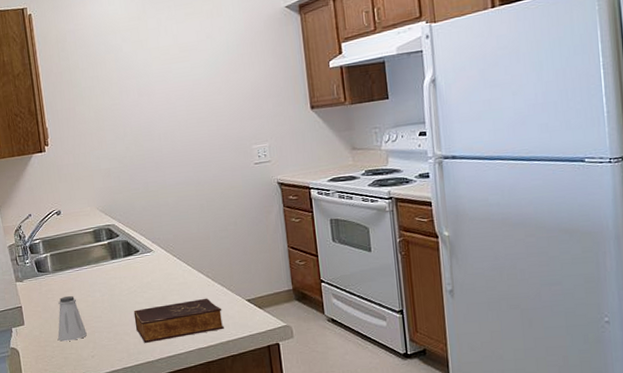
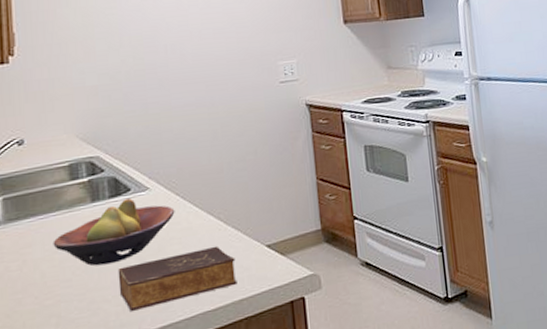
saltshaker: present [58,296,87,342] -> none [4,254,48,319]
fruit bowl: none [86,258,173,308] -> present [53,199,175,266]

